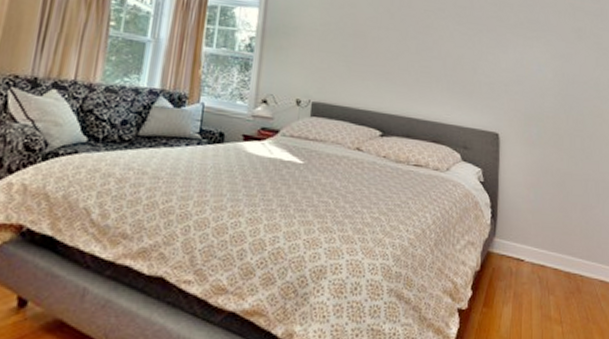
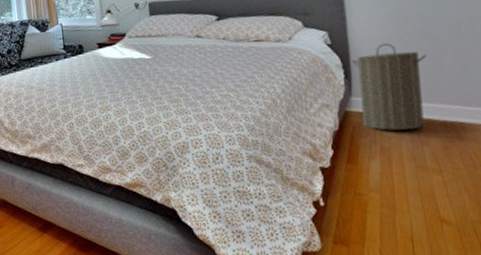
laundry hamper: none [499,189,560,277] -> present [352,43,427,131]

